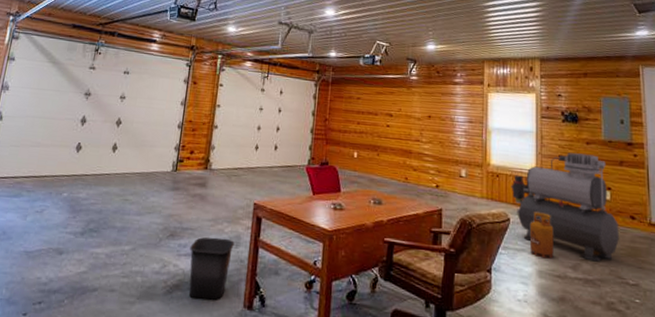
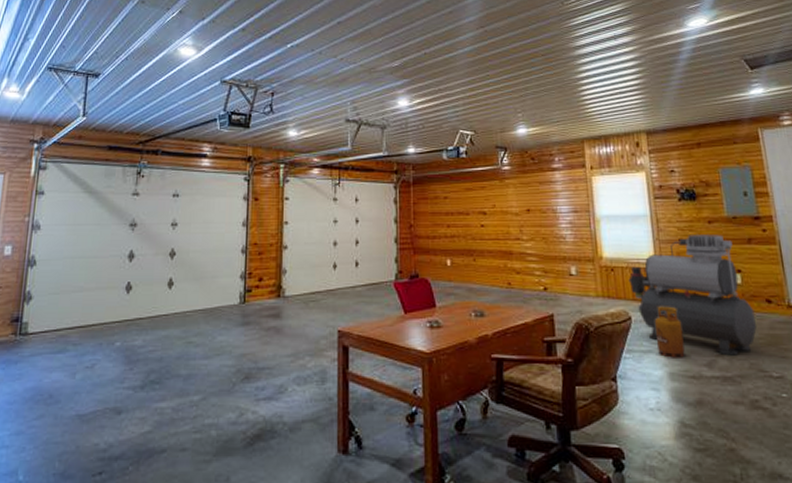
waste bin: present [188,236,235,301] -> none [269,374,320,449]

